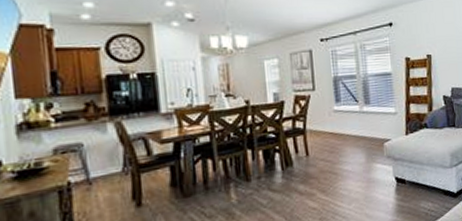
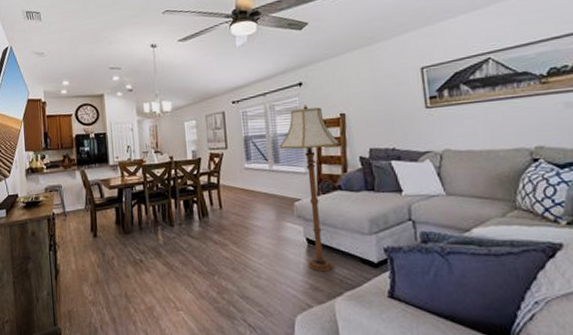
floor lamp: none [369,45,426,209] -> present [279,104,339,272]

